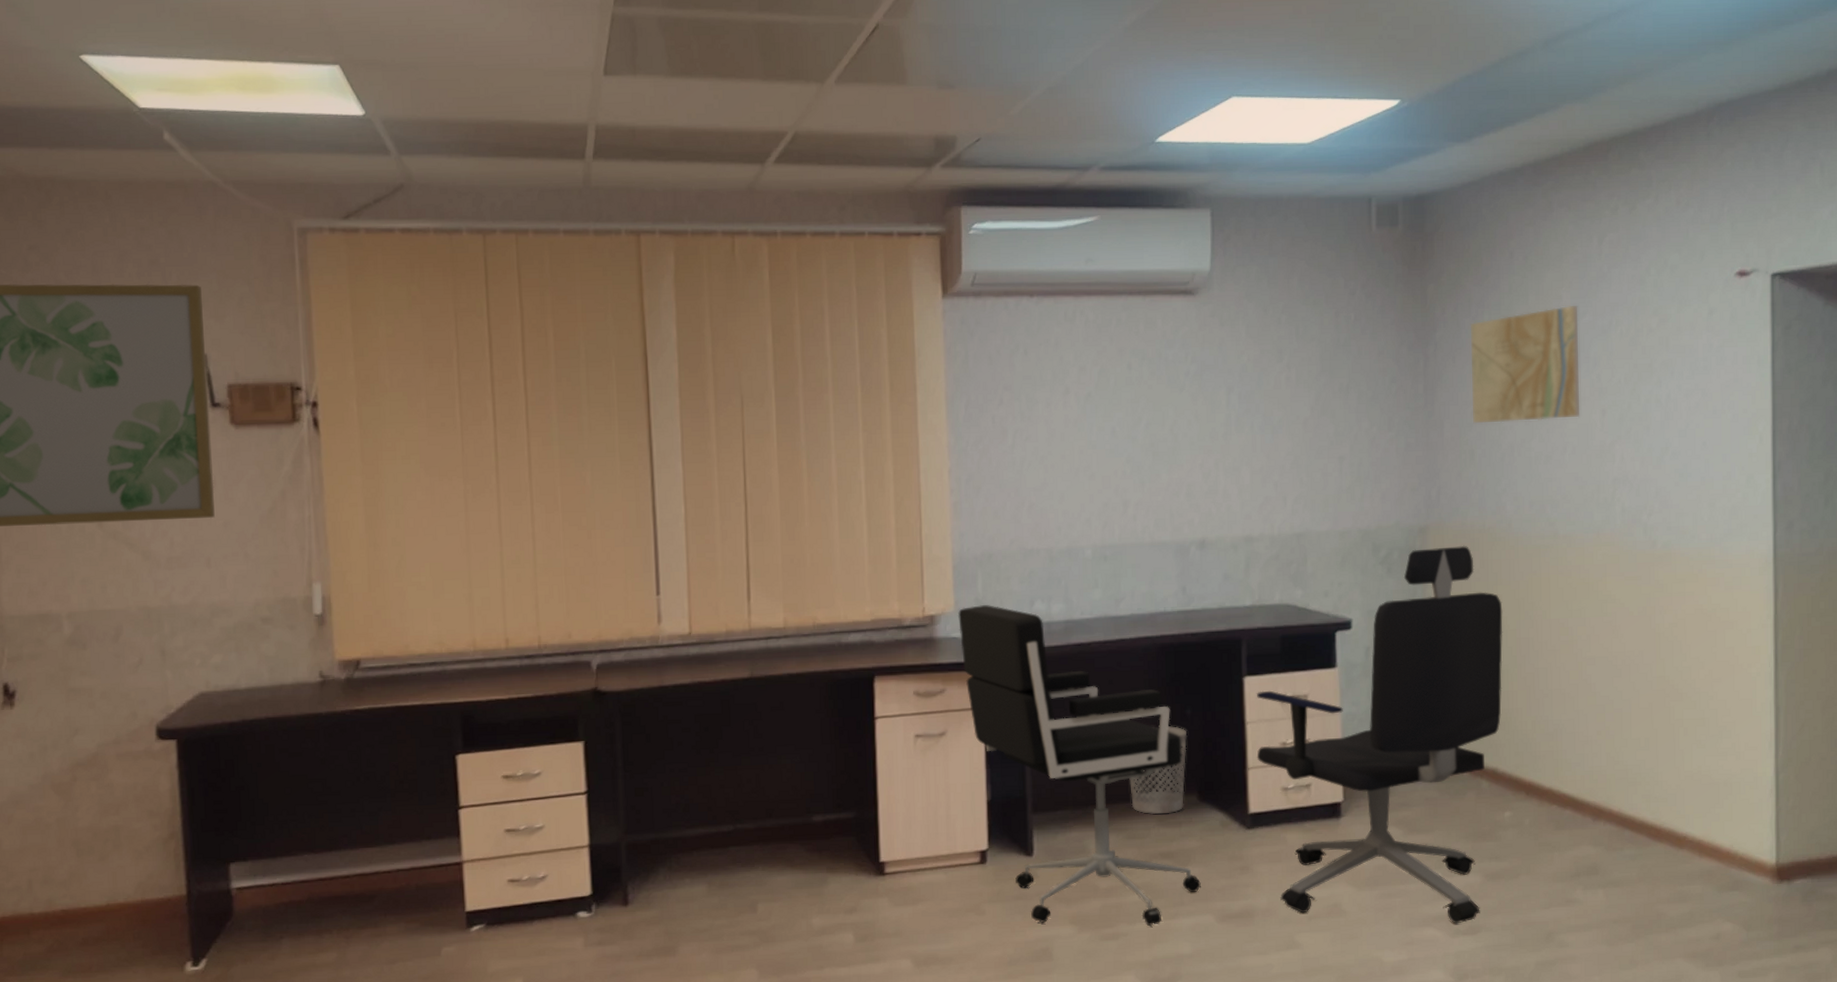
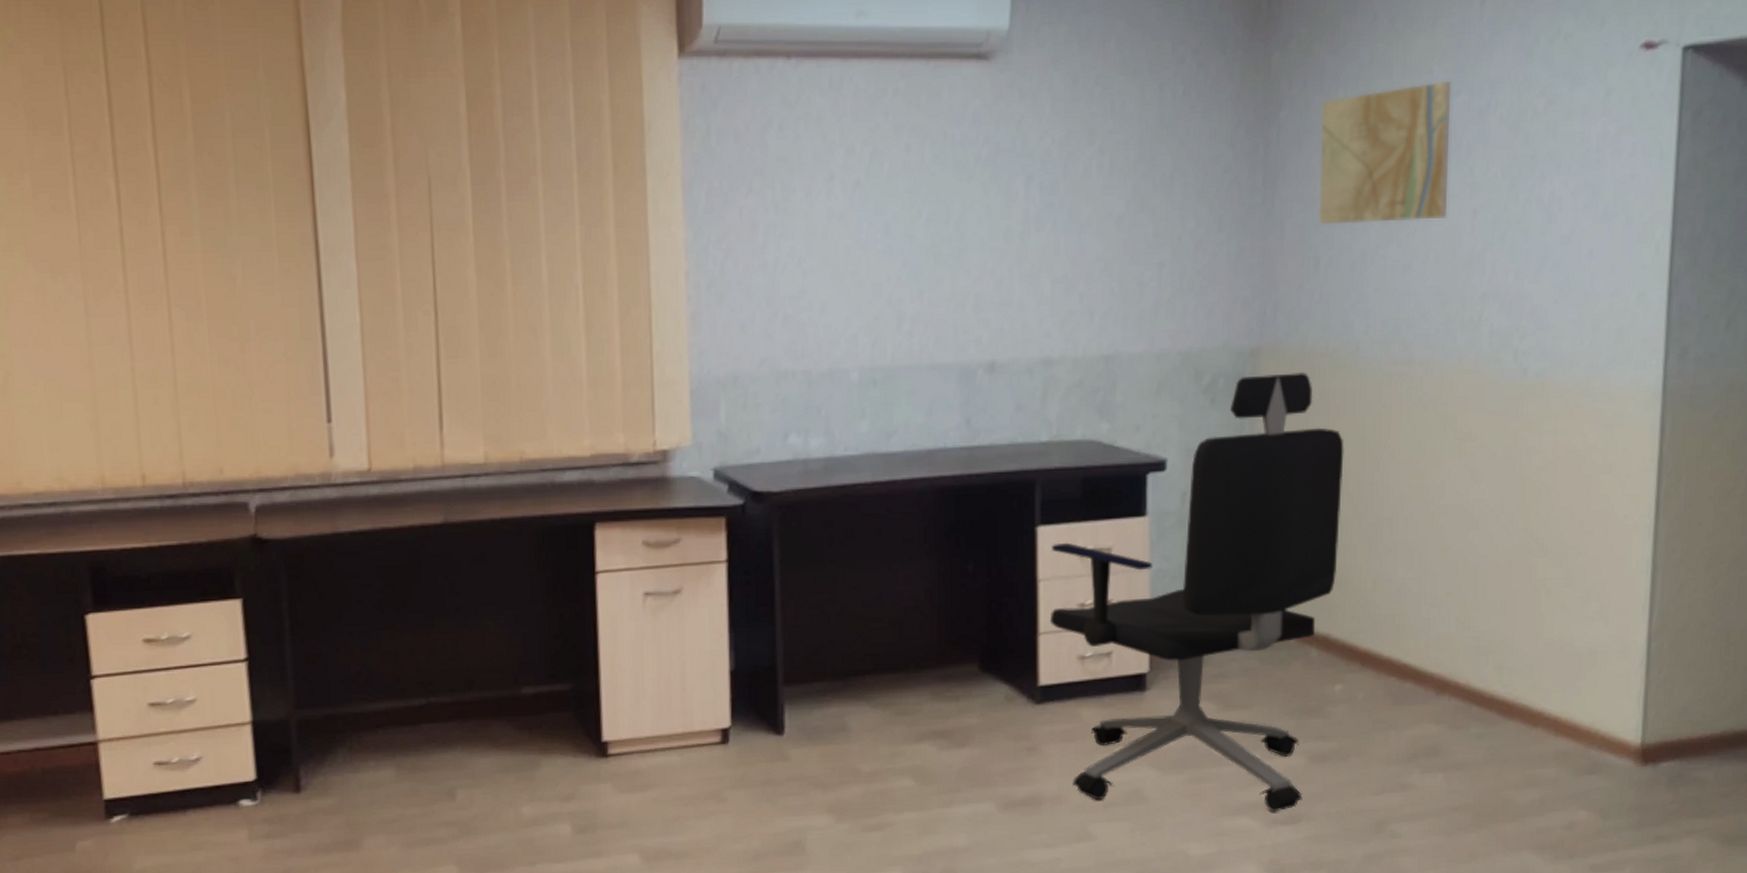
office chair: present [957,605,1201,926] -> none [695,438,981,815]
wastebasket: present [1129,726,1188,814] -> none [899,583,969,687]

